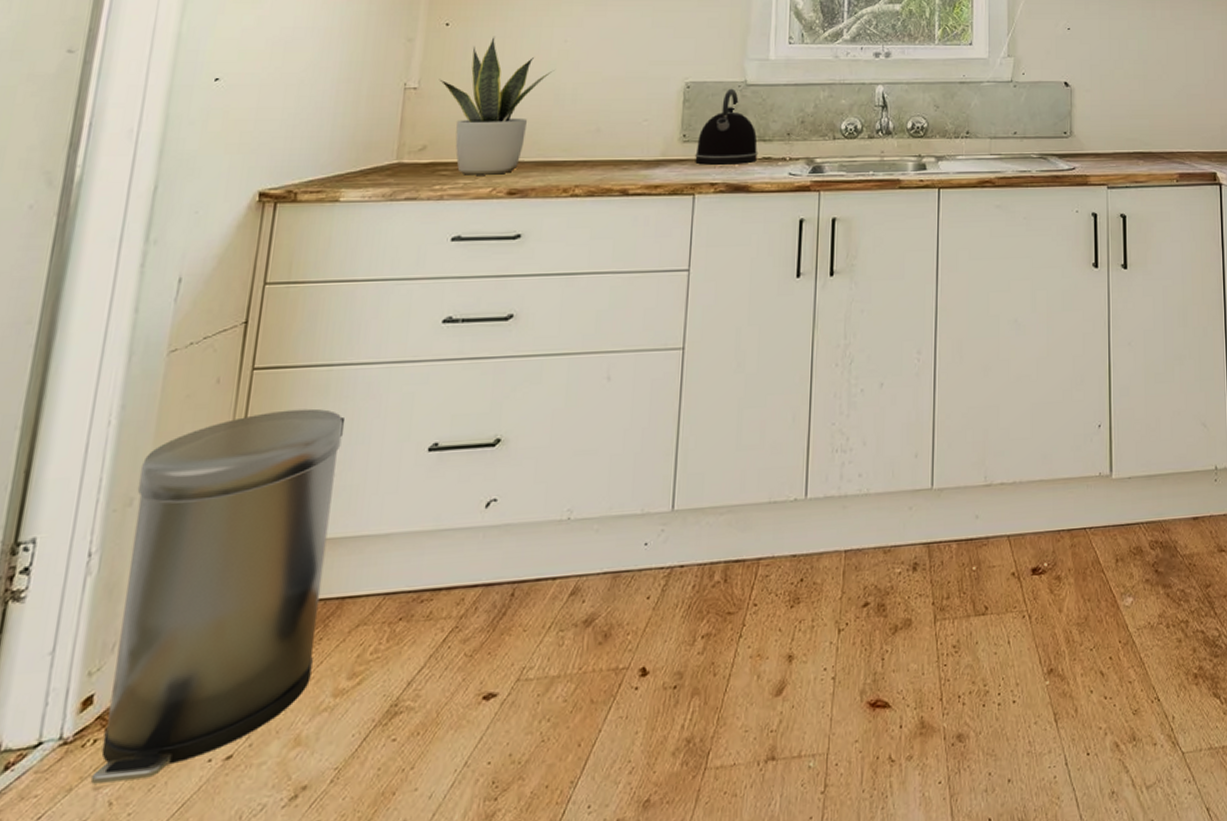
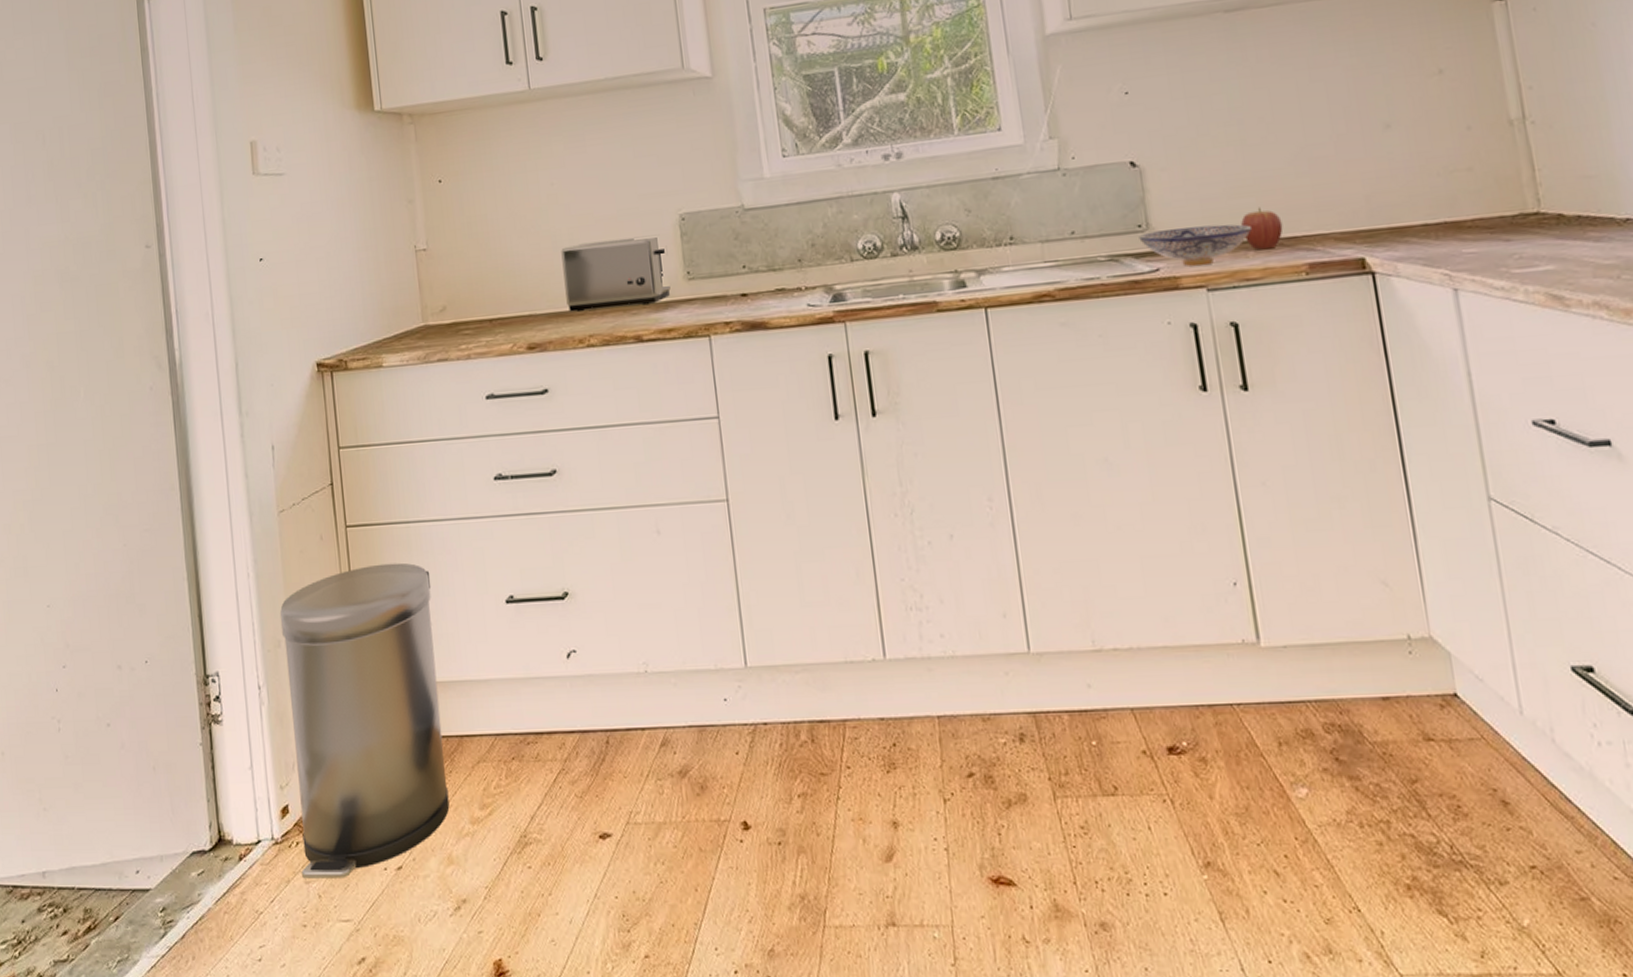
potted plant: present [439,36,555,175] -> none [443,187,547,333]
toaster: none [558,98,668,163] -> present [561,234,672,313]
kettle: present [694,88,759,165] -> none [702,215,770,303]
bowl: none [1063,138,1144,169] -> present [1138,224,1253,267]
fruit: none [1137,127,1165,160] -> present [1241,207,1284,250]

